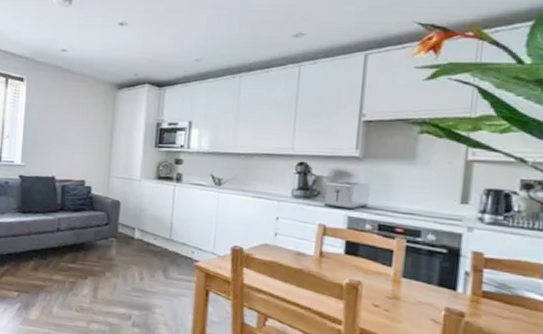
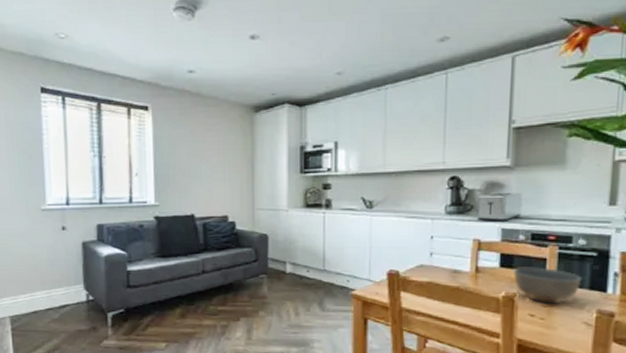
bowl: none [358,255,430,298] -> present [513,267,582,305]

